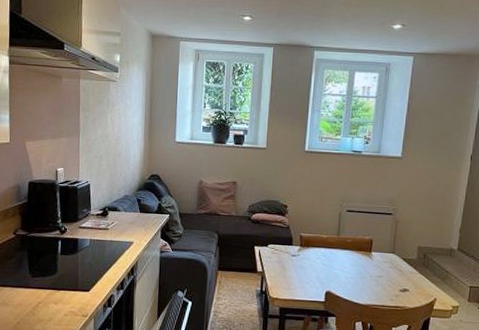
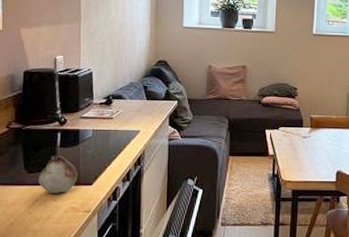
fruit: none [42,261,77,298] -> present [39,155,78,193]

